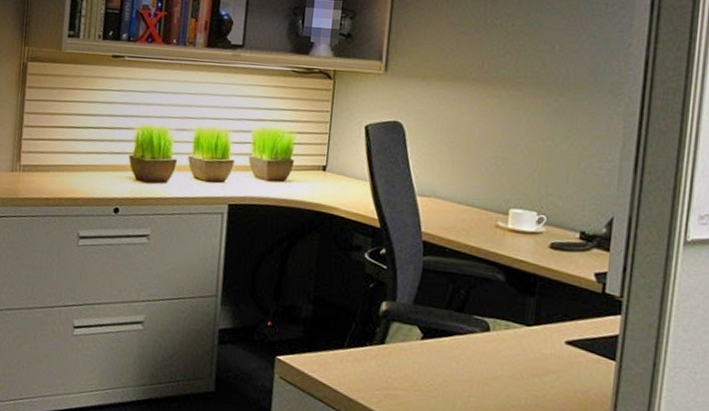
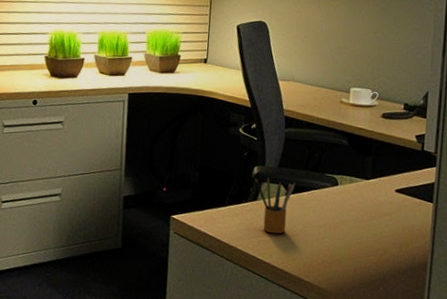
pencil box: none [382,315,435,388] -> present [255,176,296,234]

